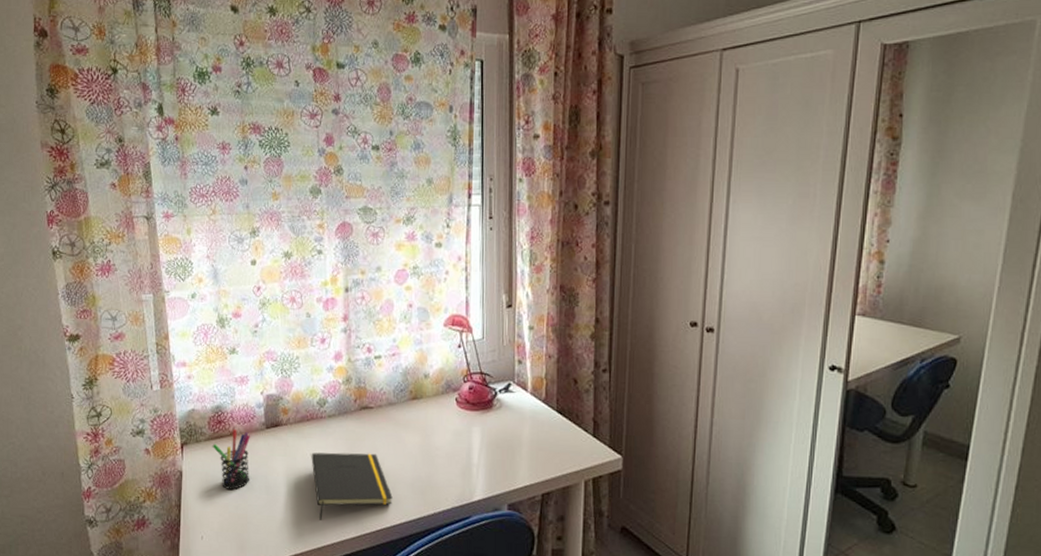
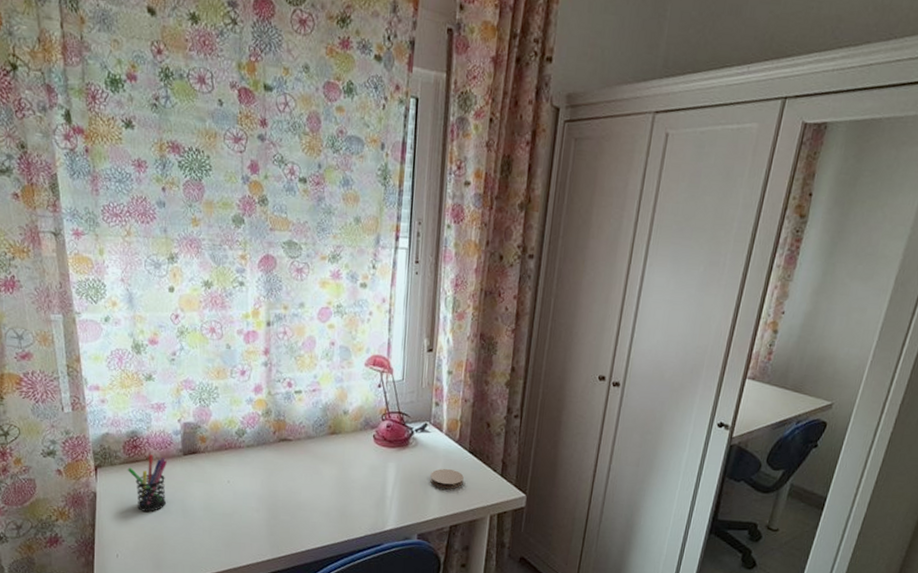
notepad: present [311,452,393,520] -> none [228,480,308,543]
coaster: none [518,431,553,453] -> present [430,469,464,489]

